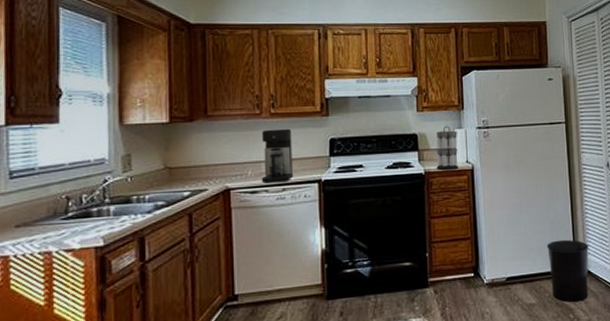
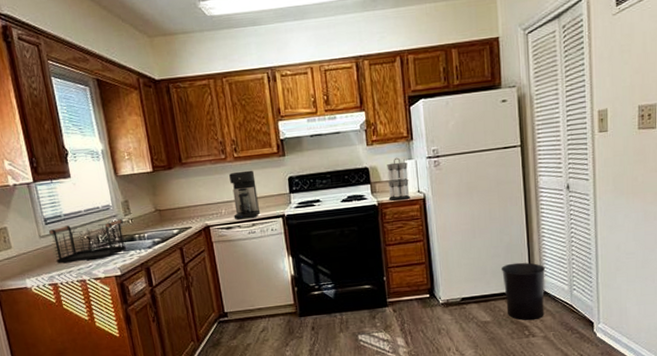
dish rack: none [11,176,121,230] -> present [48,218,126,264]

